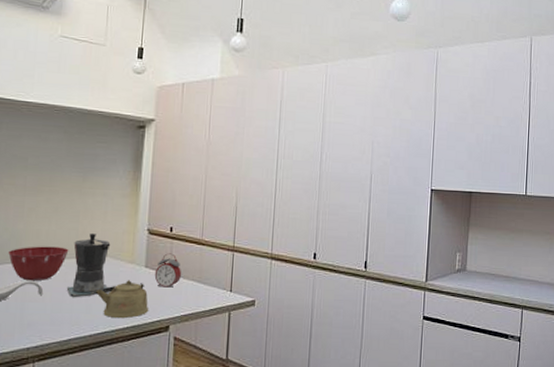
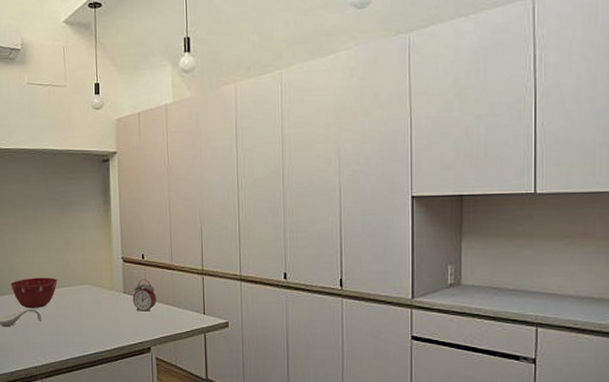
coffee maker: present [66,233,111,298] -> none [60,264,94,323]
kettle: present [96,280,149,319] -> none [84,305,131,341]

